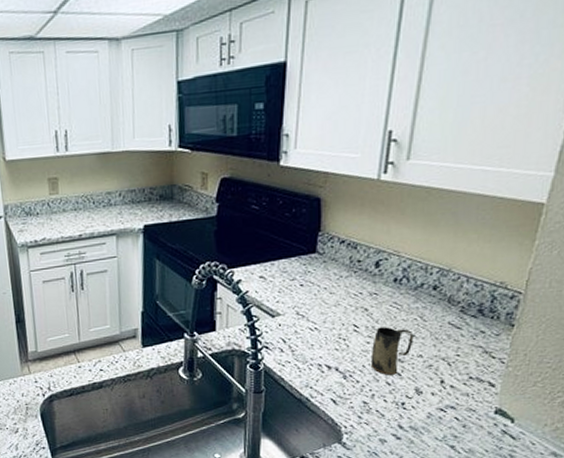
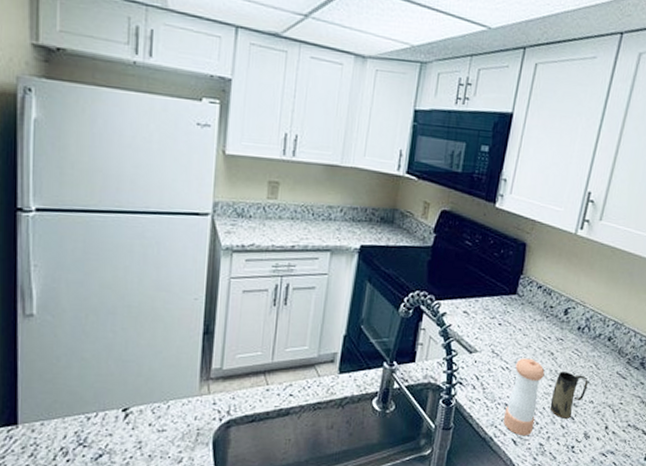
pepper shaker: none [318,316,360,396] -> present [503,358,545,436]

